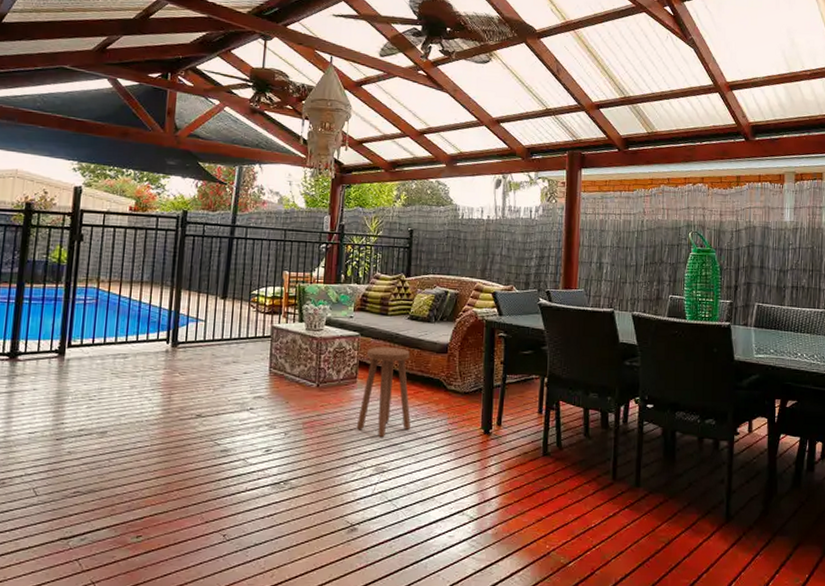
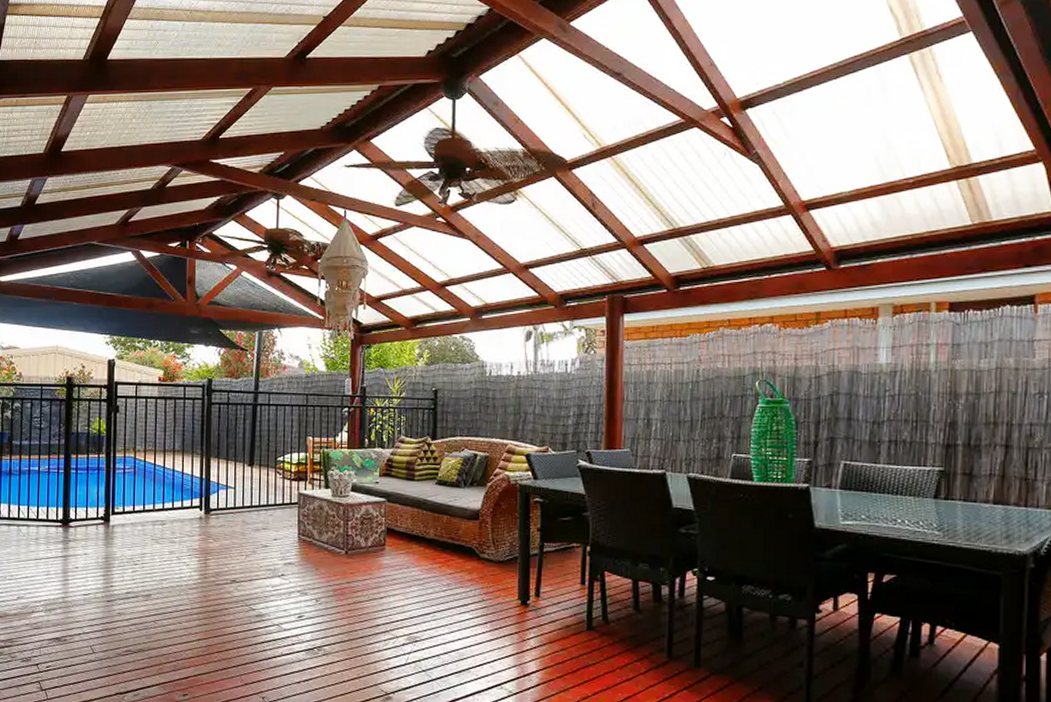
stool: present [356,347,411,438] -> none [386,513,444,607]

